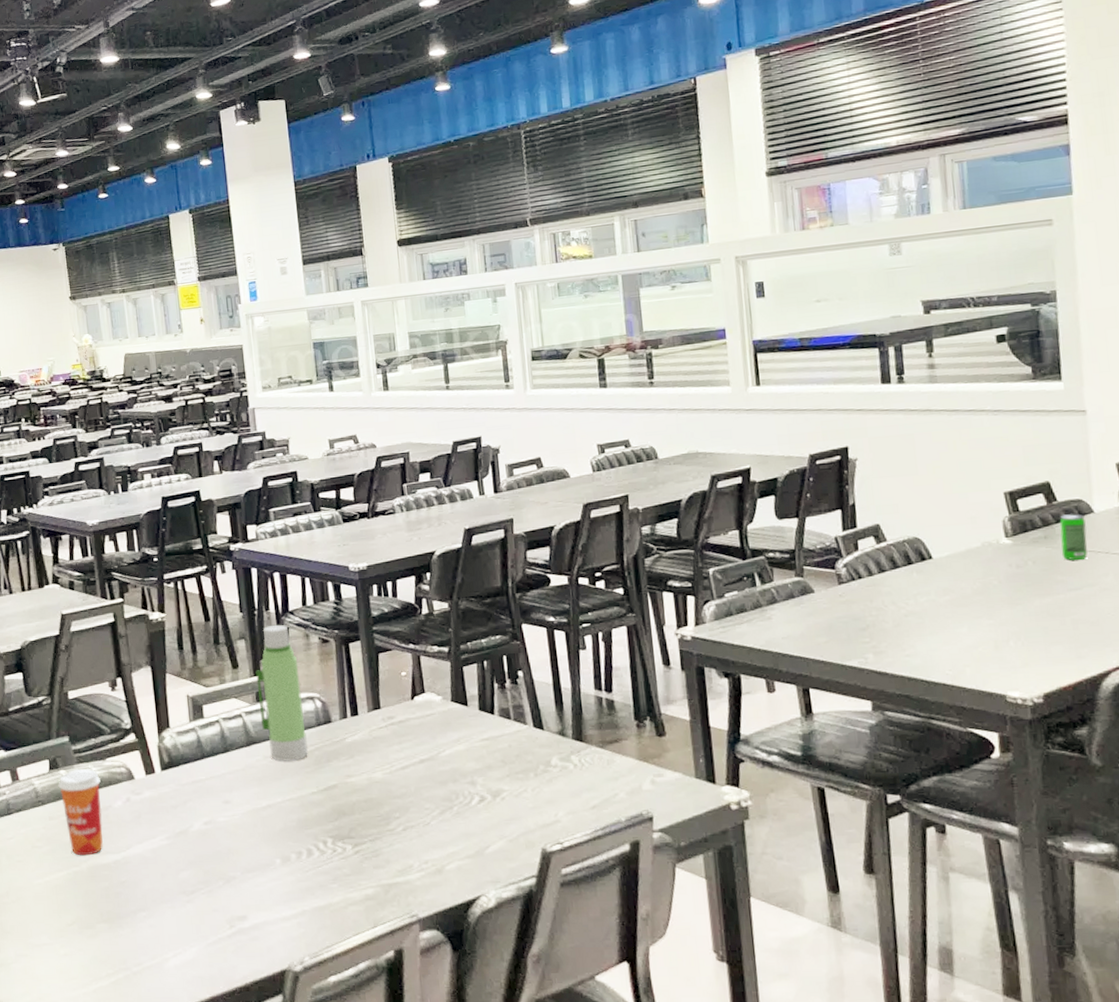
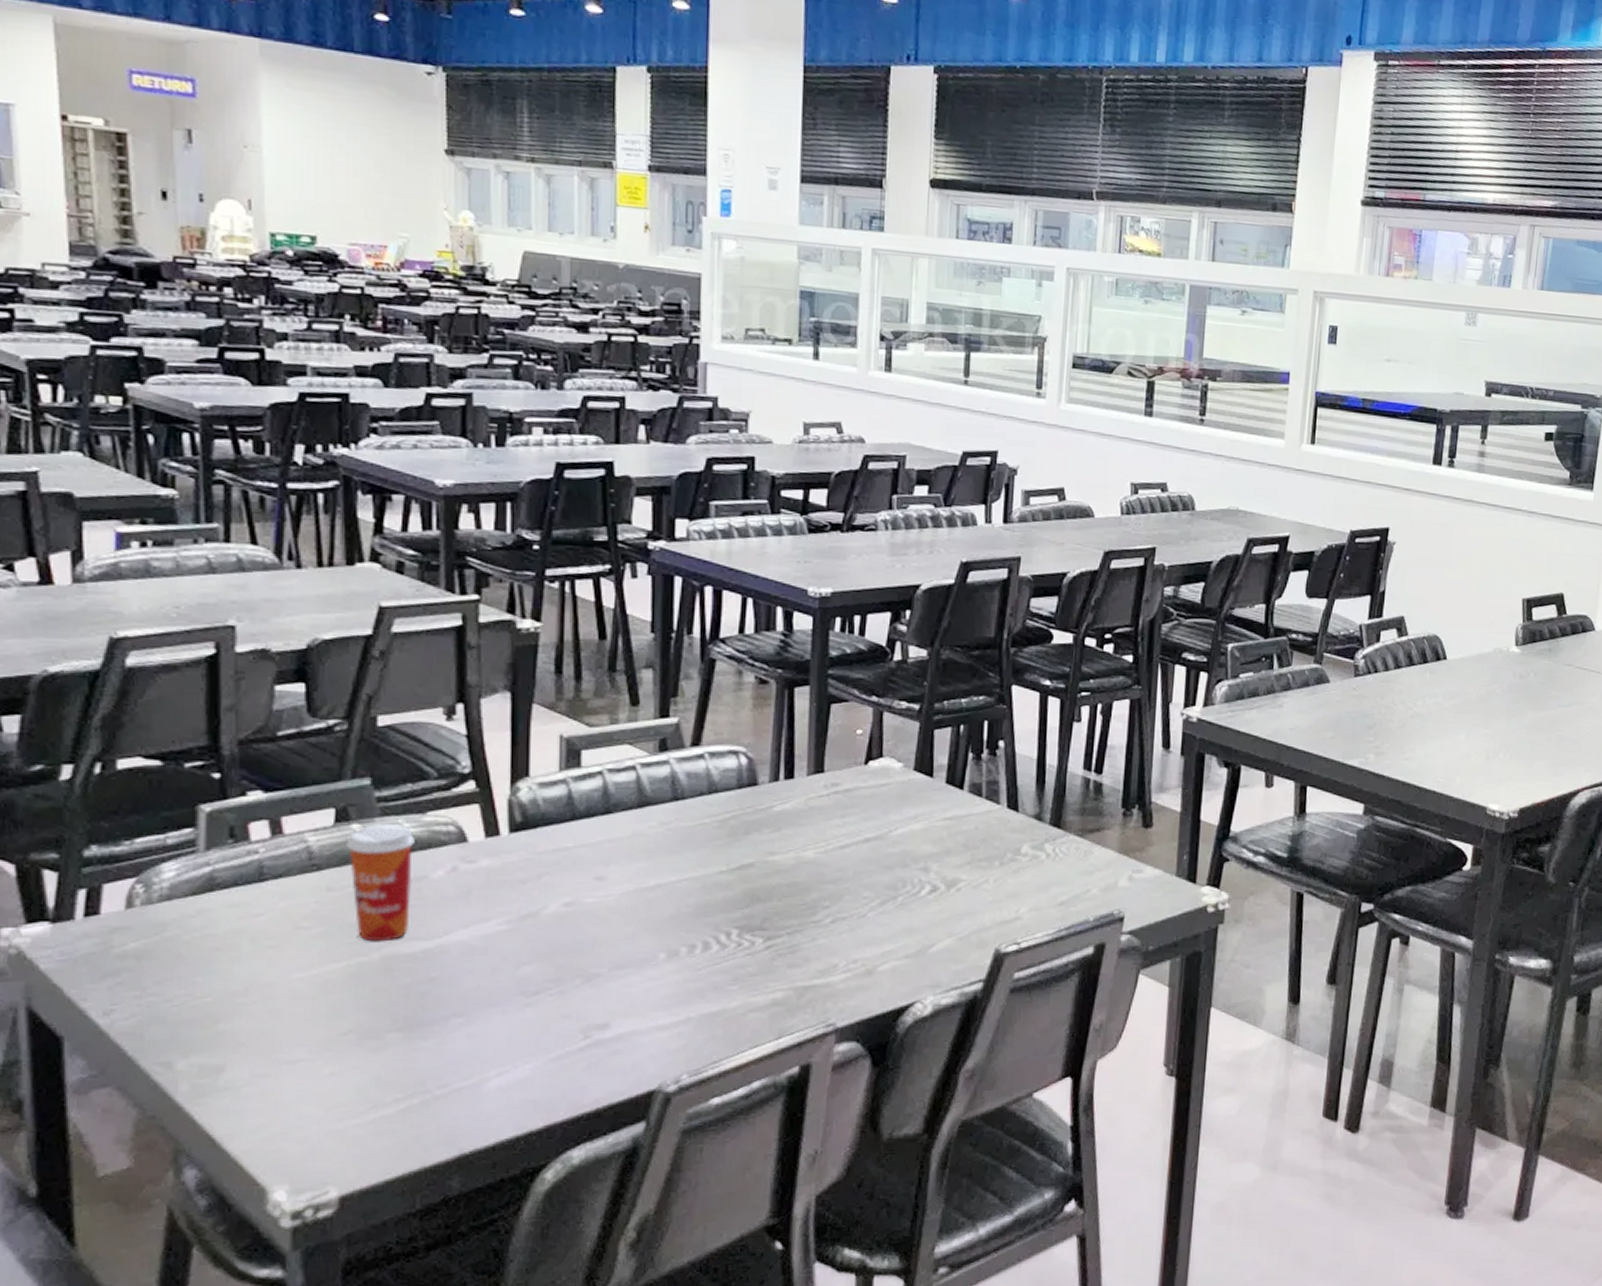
water bottle: present [256,624,309,761] -> none [661,653,723,830]
beverage can: present [1059,514,1087,560] -> none [1560,629,1587,676]

